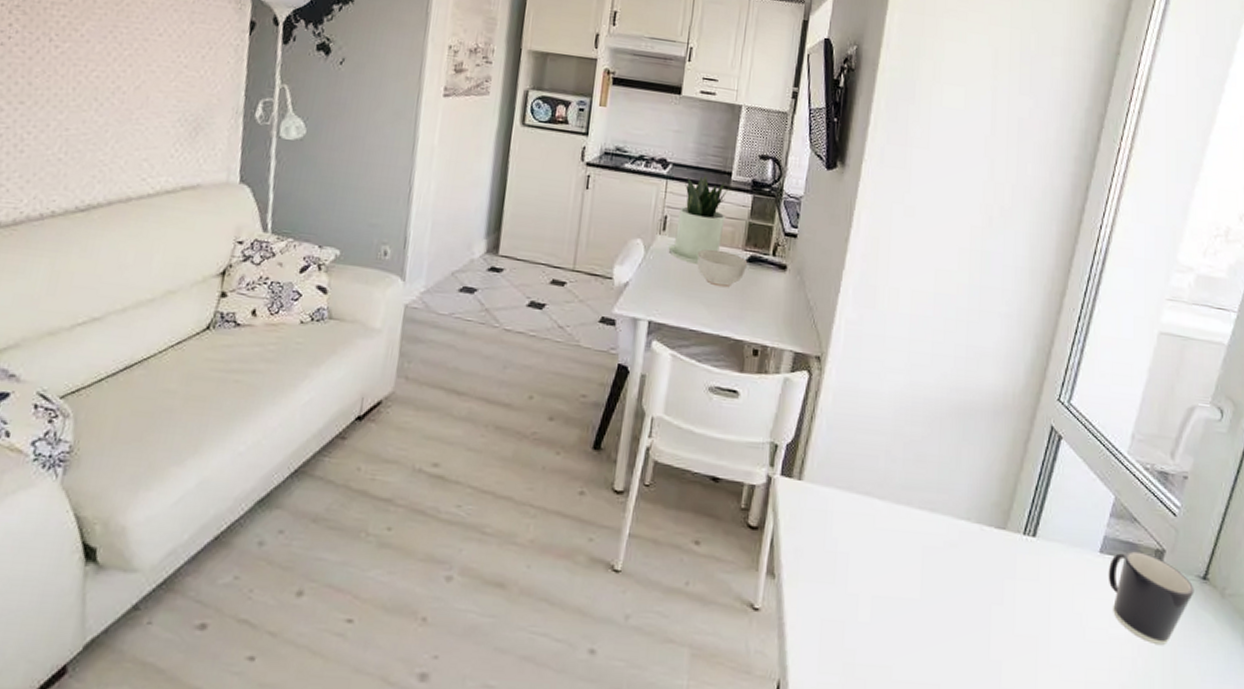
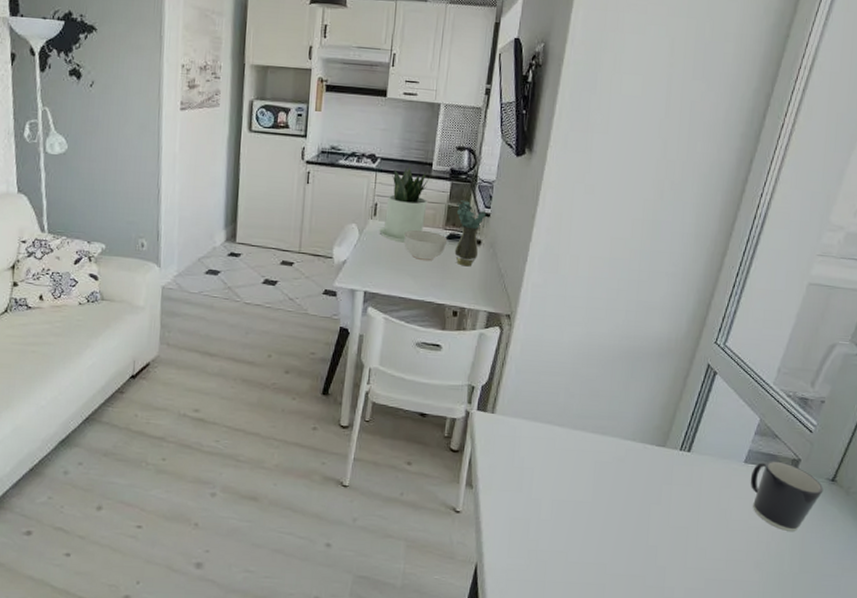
vase: none [755,214,793,296] -> present [454,198,487,267]

